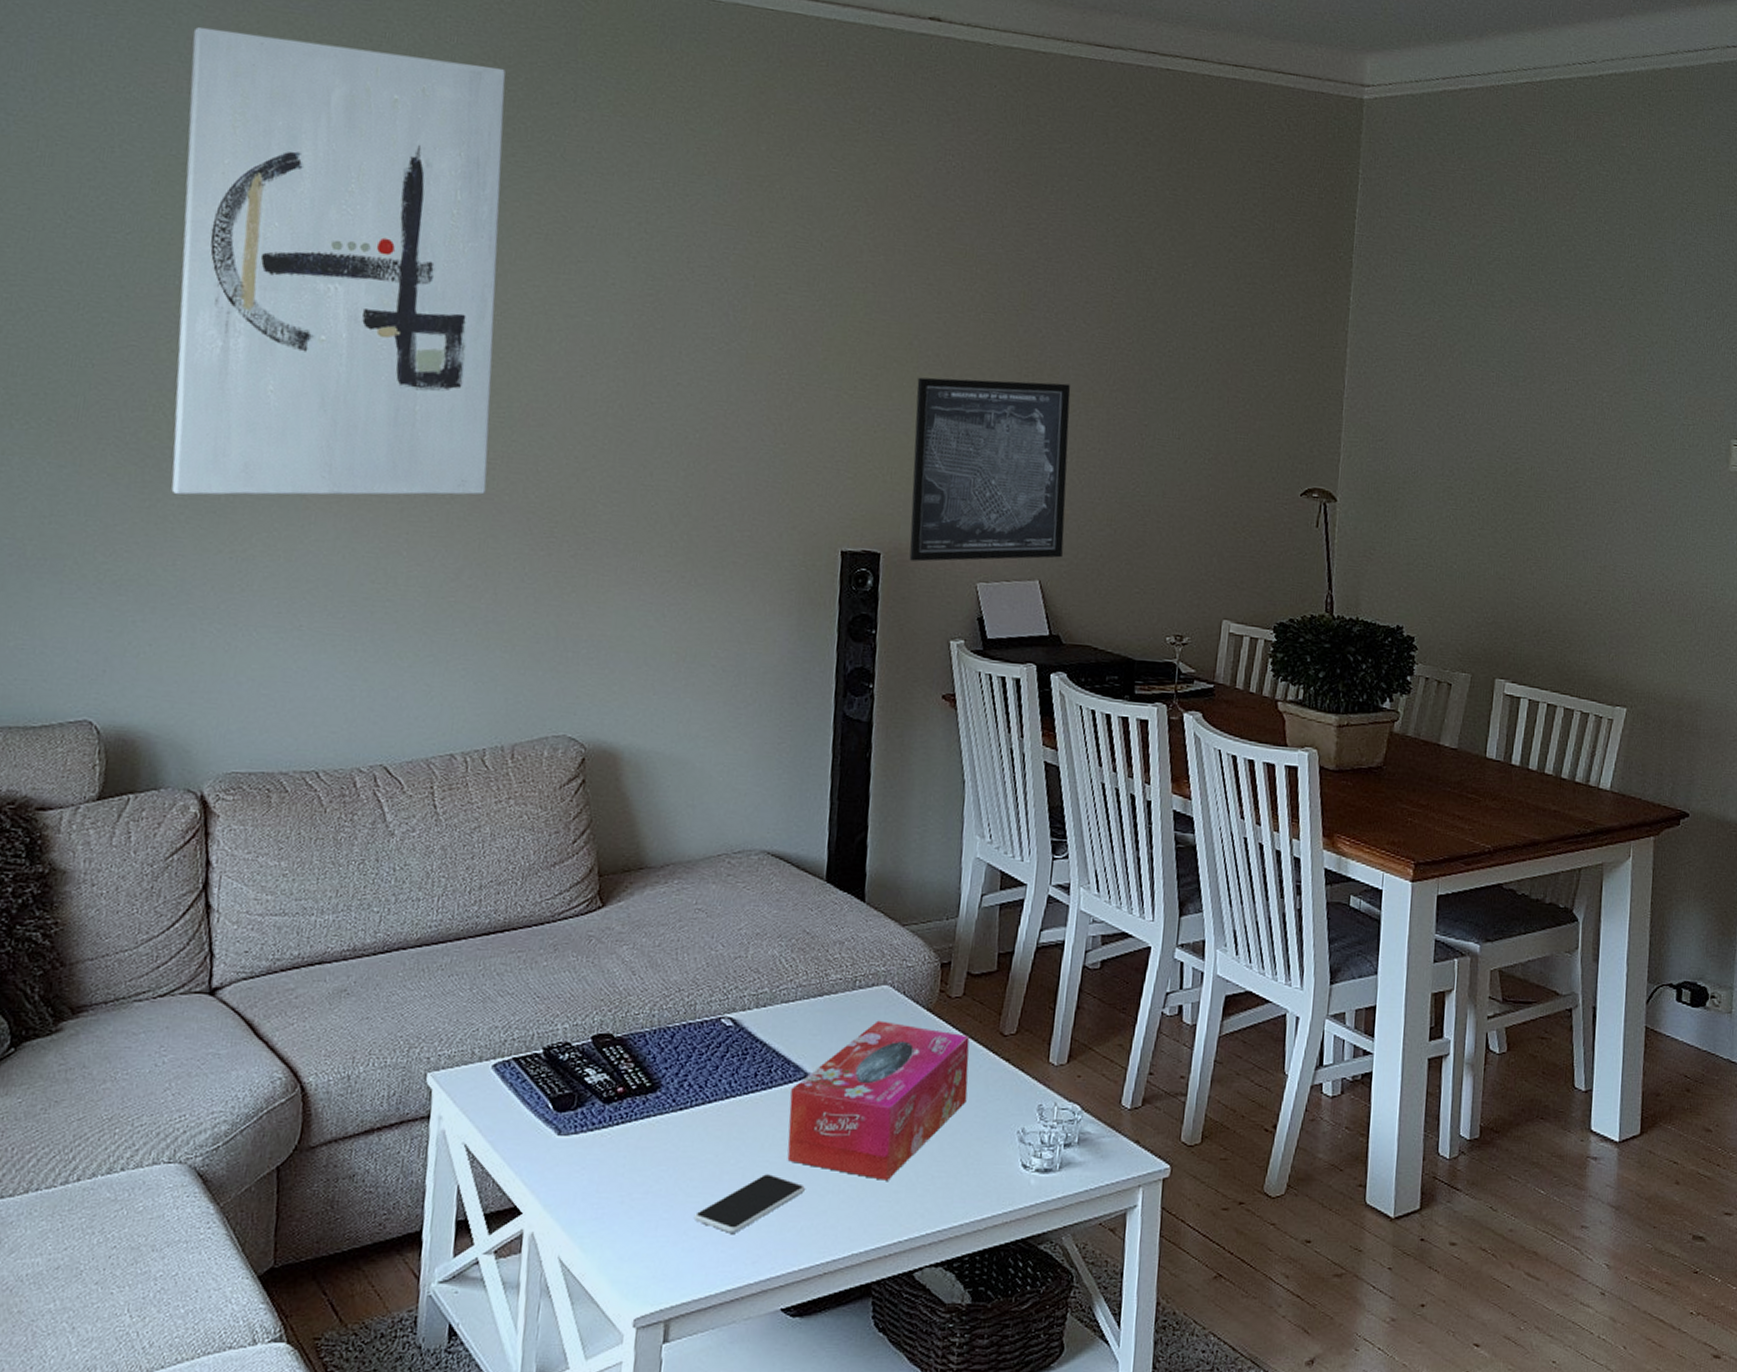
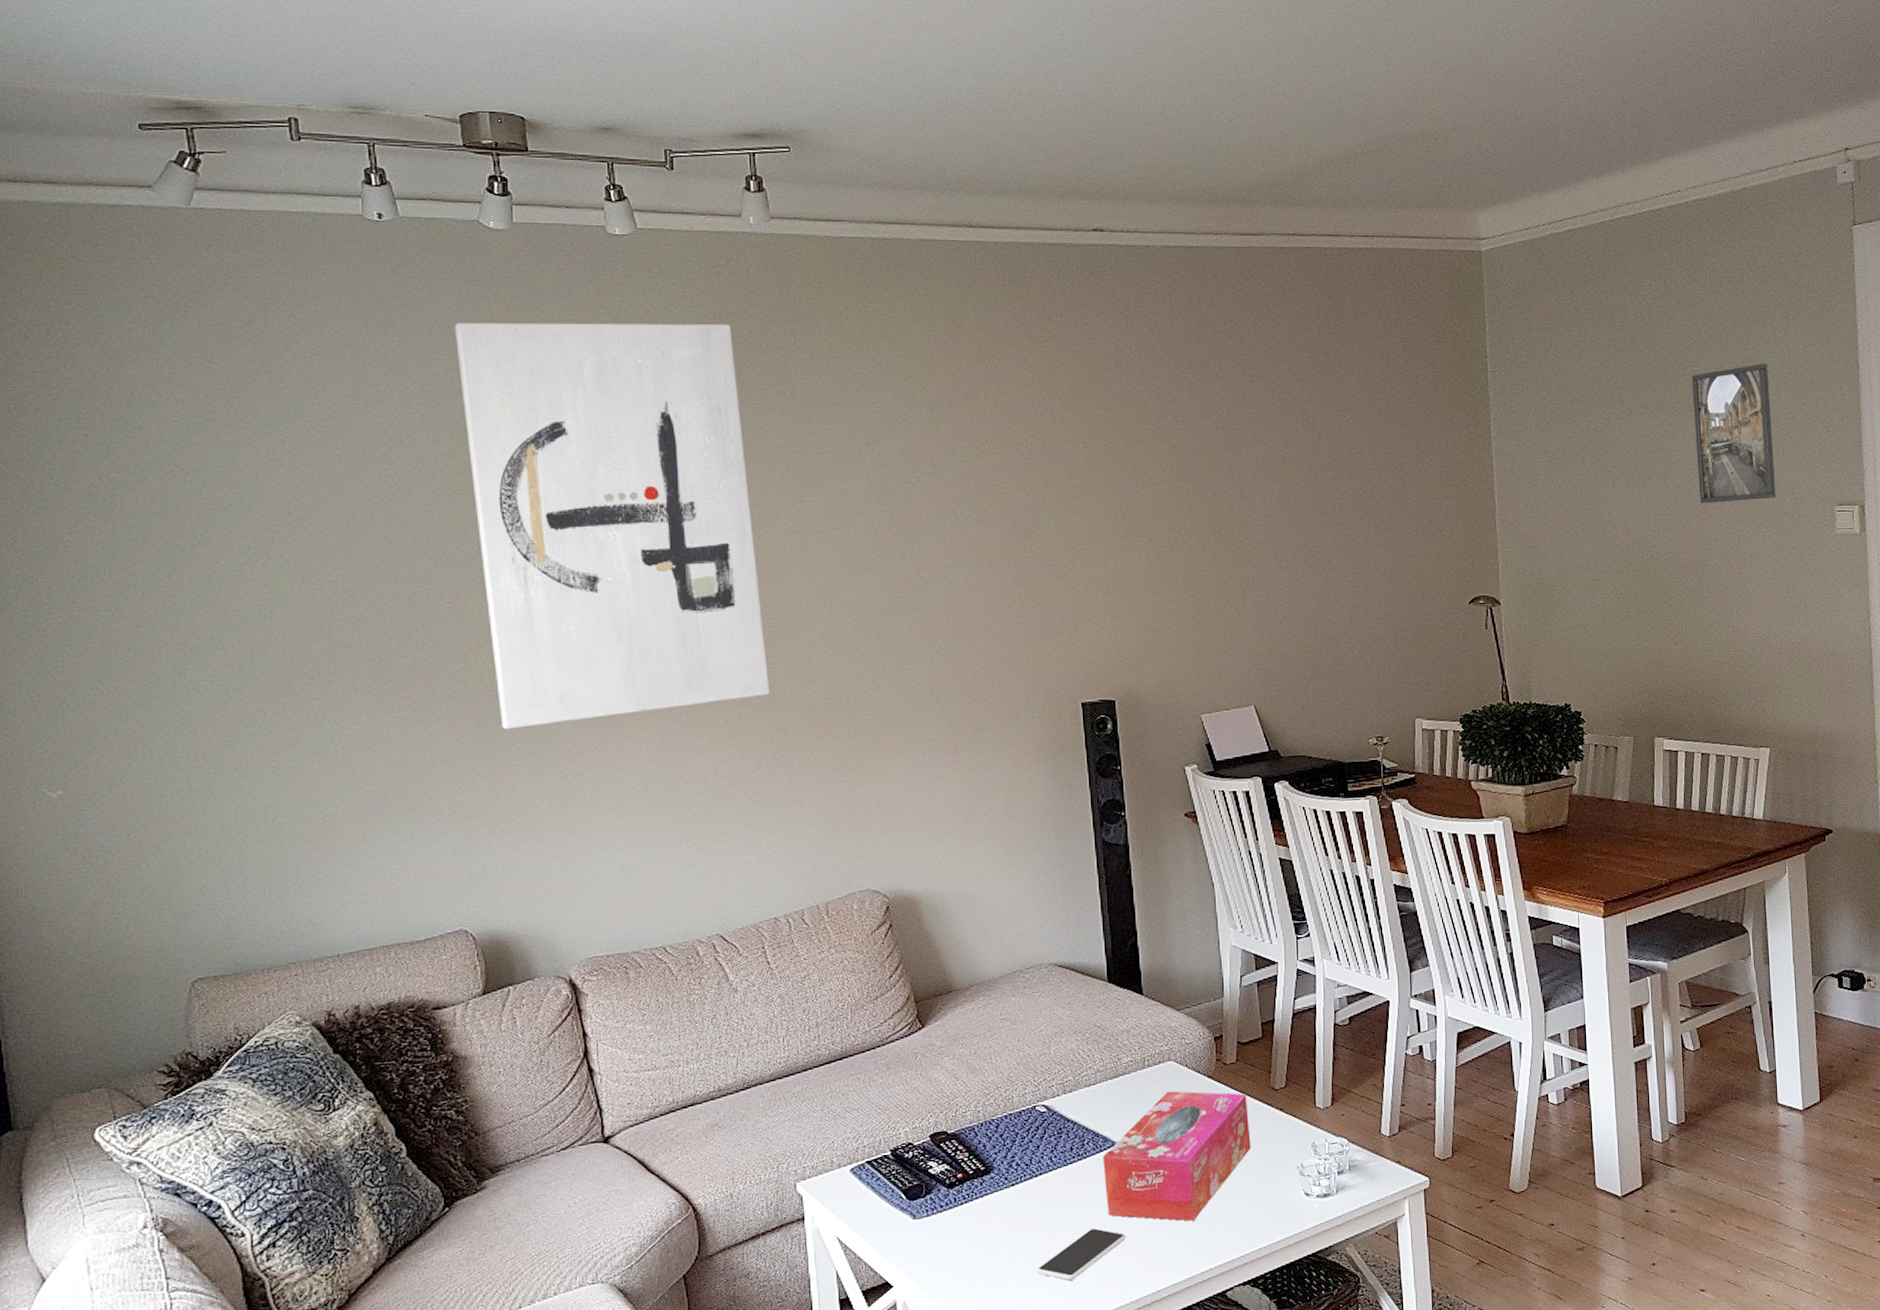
wall art: present [909,377,1071,562] -> none [1126,534,1271,703]
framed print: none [1578,266,1672,421] -> present [1692,364,1777,504]

